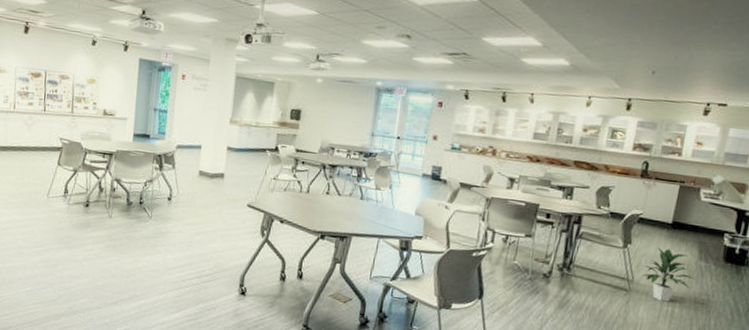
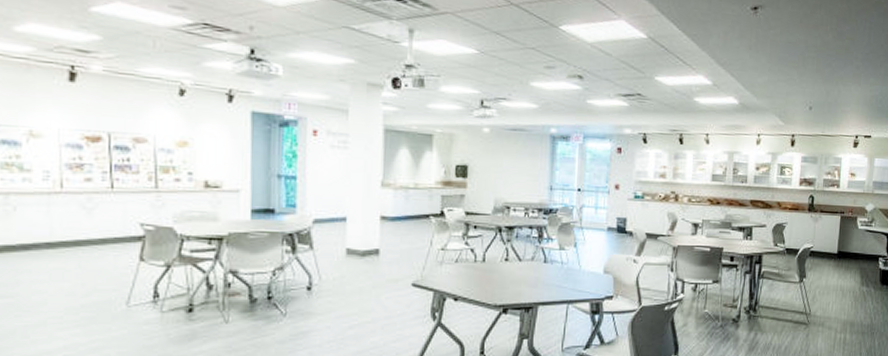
indoor plant: present [642,246,695,302] -> none [818,277,860,330]

